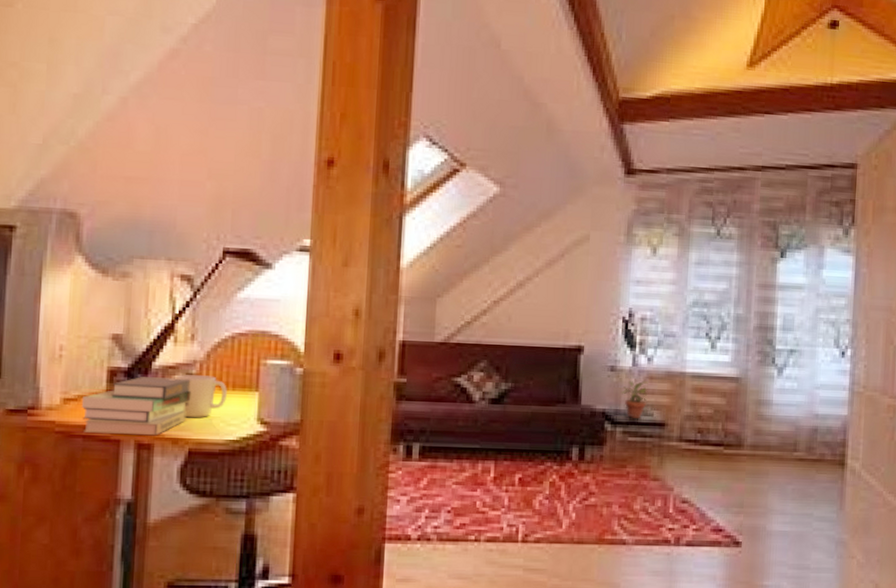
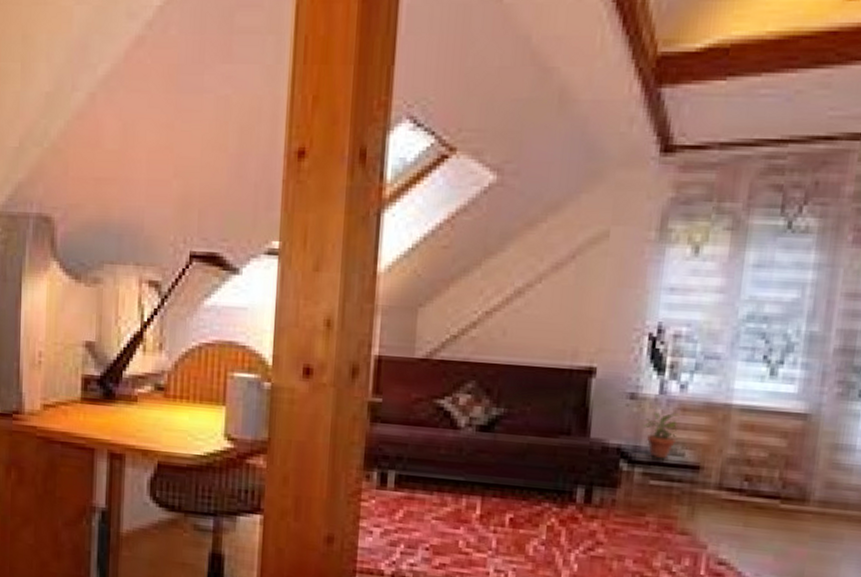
books: present [81,377,192,436] -> none [59,386,160,446]
mug: present [174,374,227,418] -> none [143,385,195,430]

